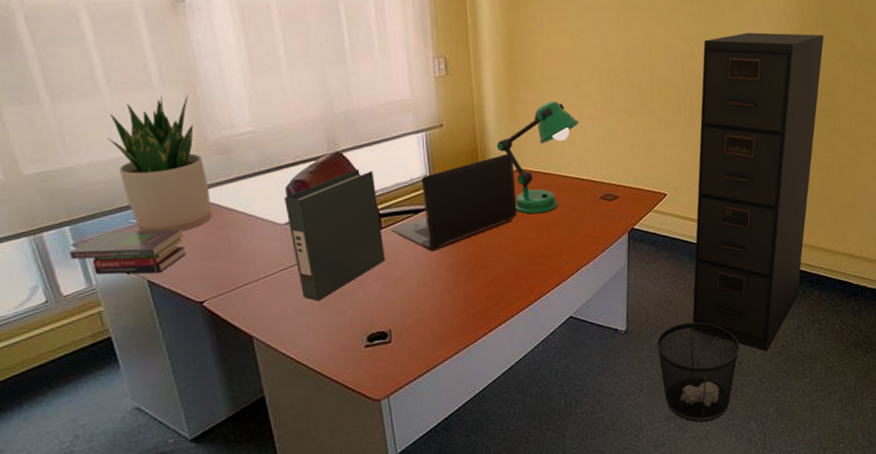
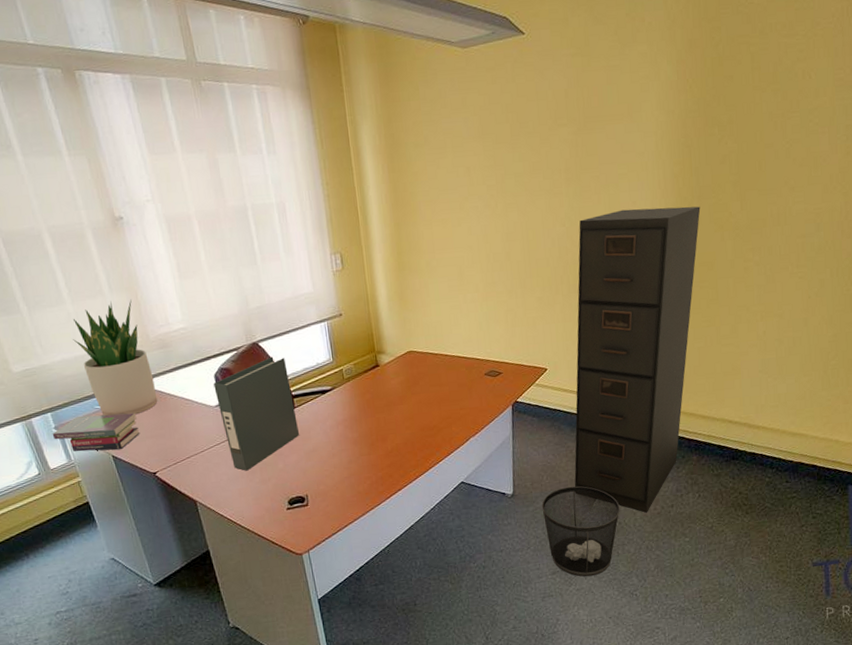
laptop computer: present [391,153,518,251] -> none [303,336,411,426]
desk lamp: present [496,101,579,214] -> none [389,287,463,392]

